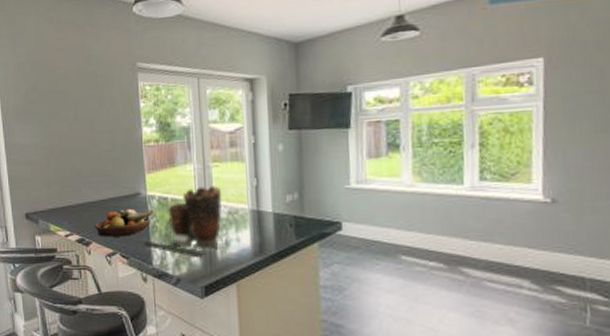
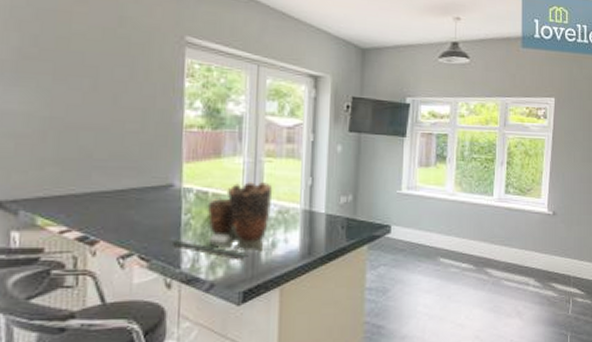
fruit bowl: present [95,208,154,237] -> none [105,202,189,235]

